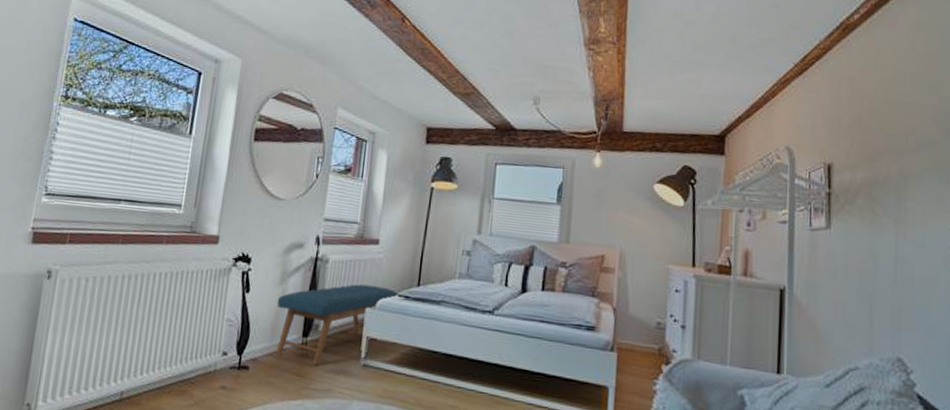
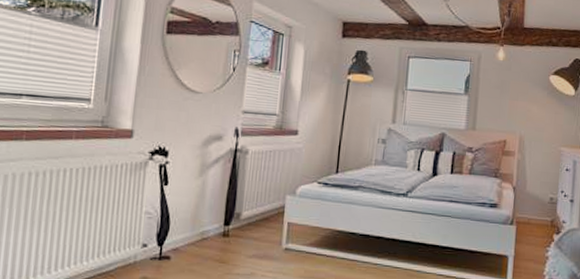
bench: present [275,284,398,365] -> none [197,173,318,251]

